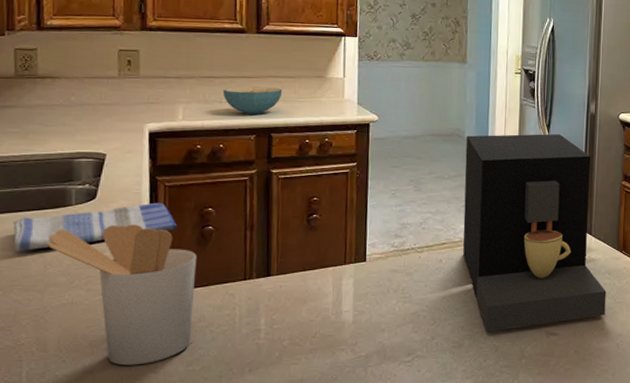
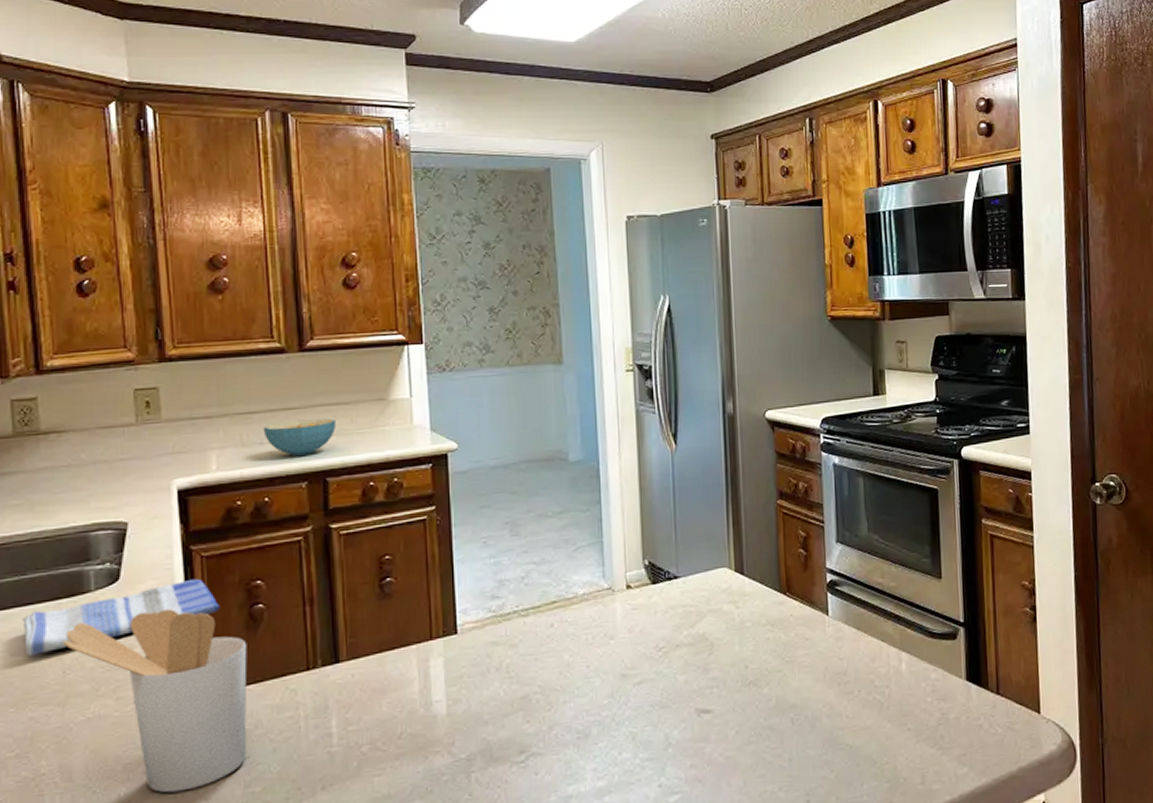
coffee maker: present [463,134,606,332] -> none [571,445,772,715]

